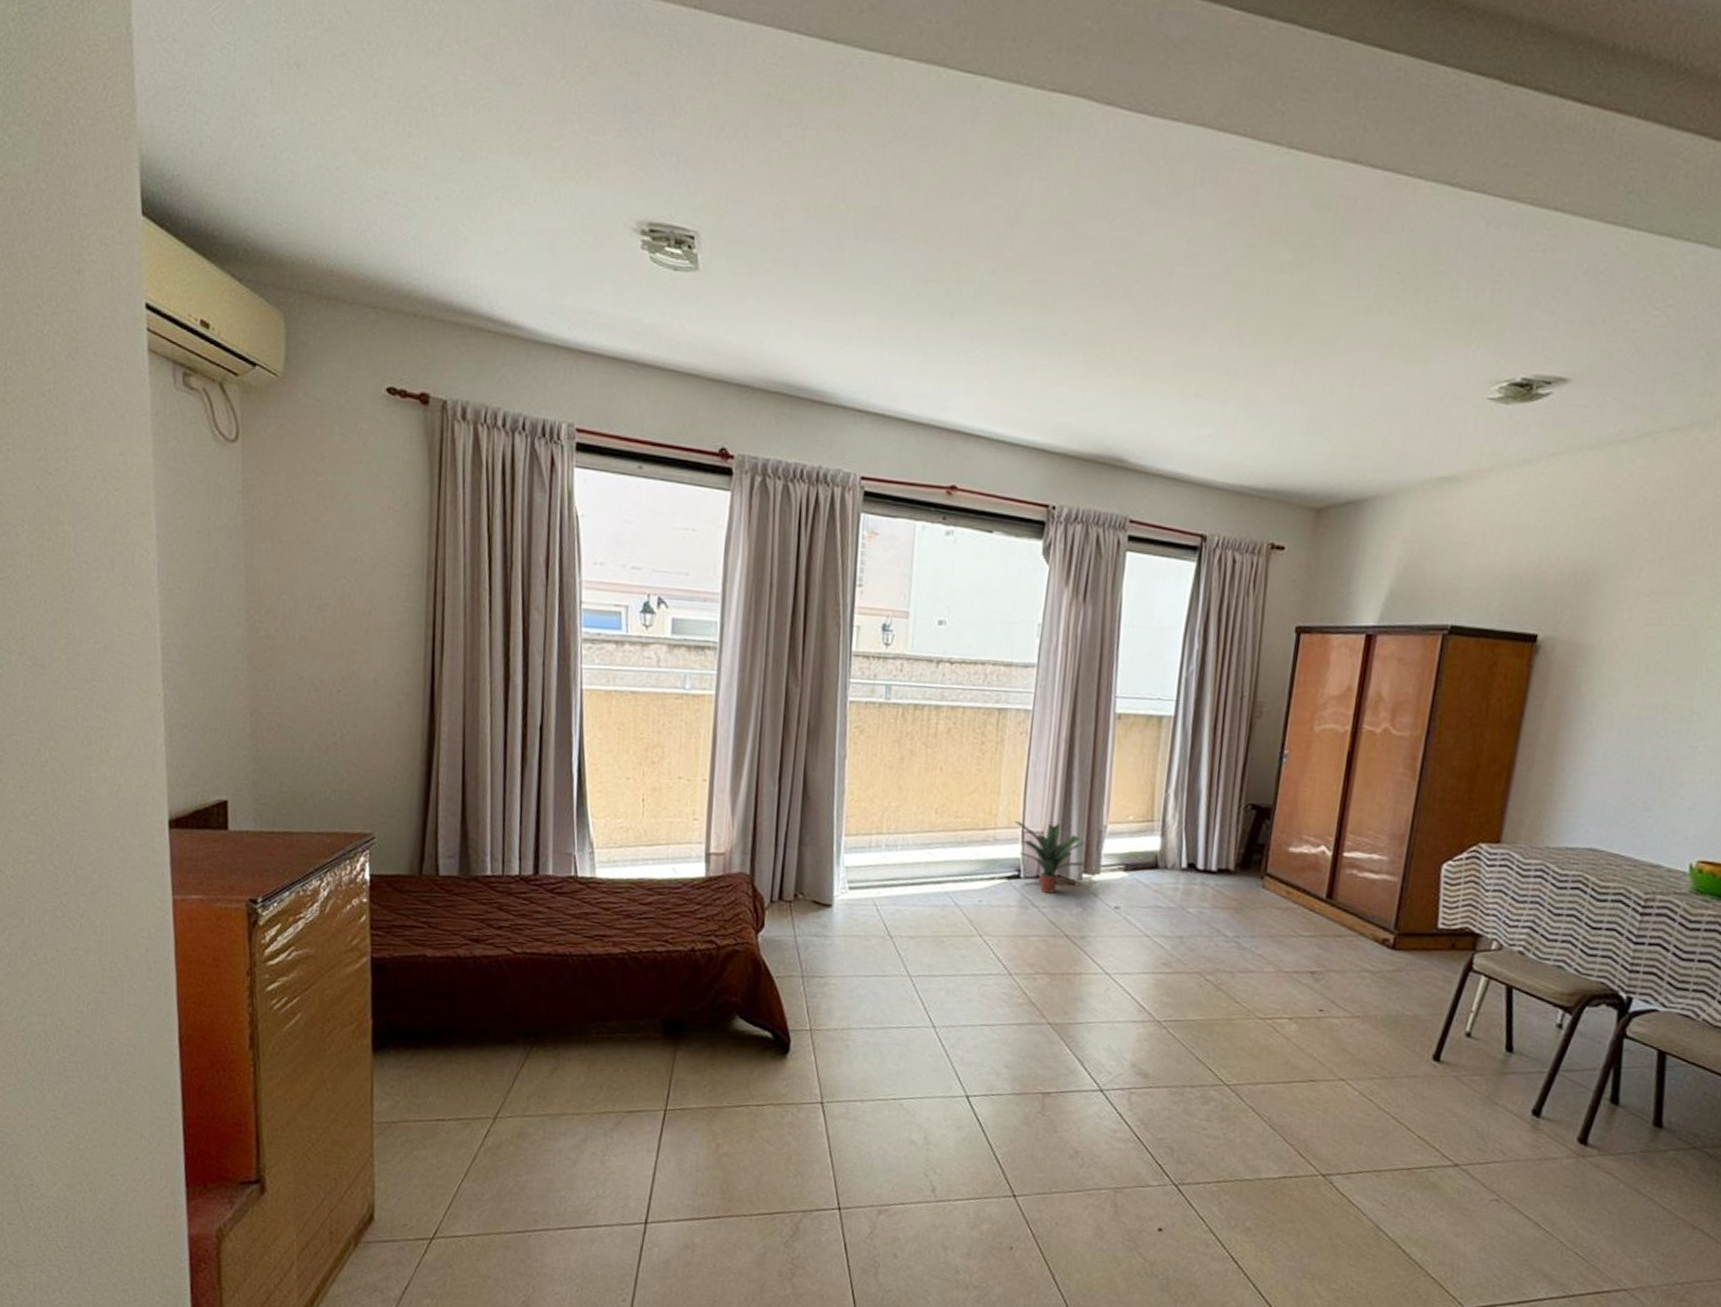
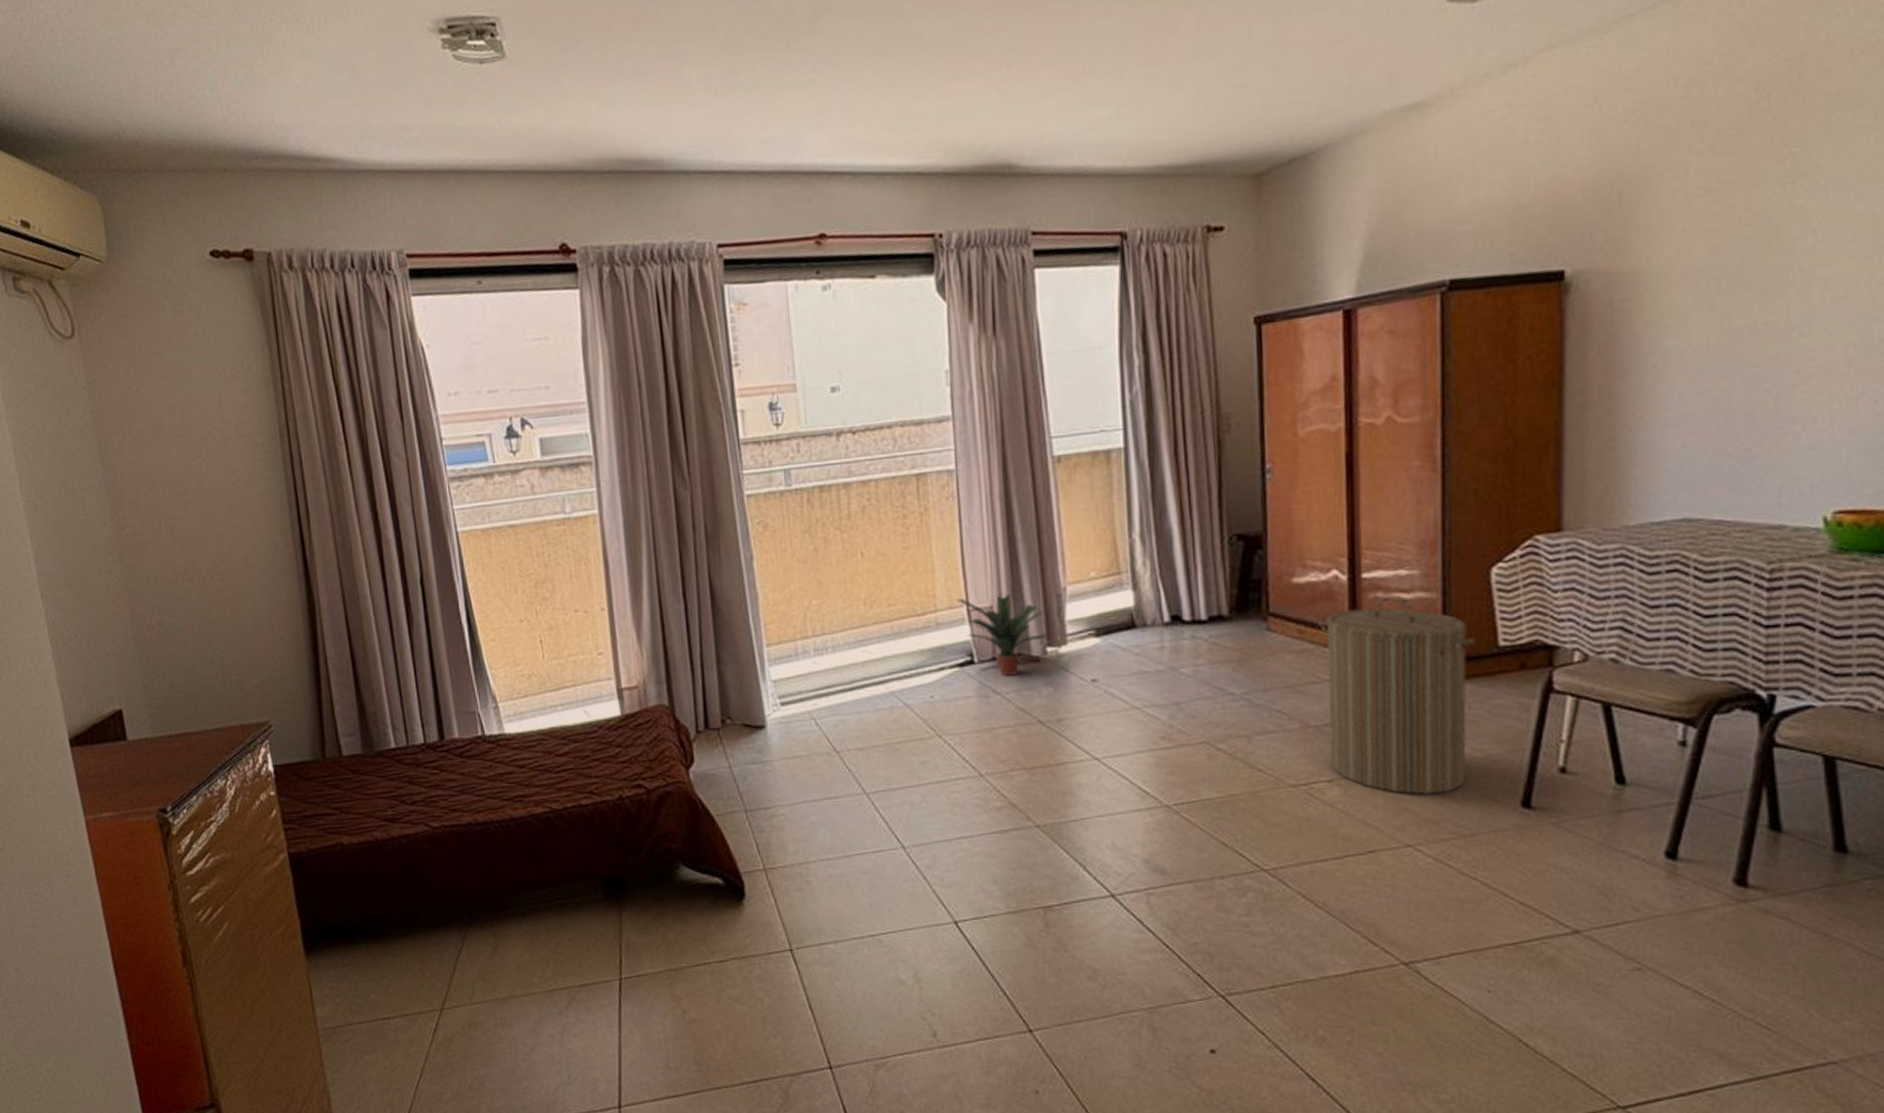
laundry hamper: none [1293,873,1422,1041] -> present [1319,594,1477,795]

